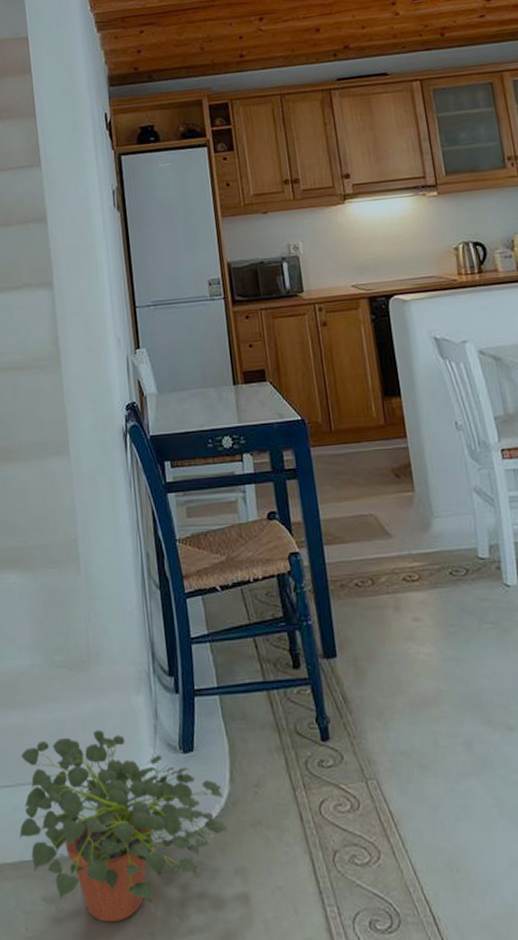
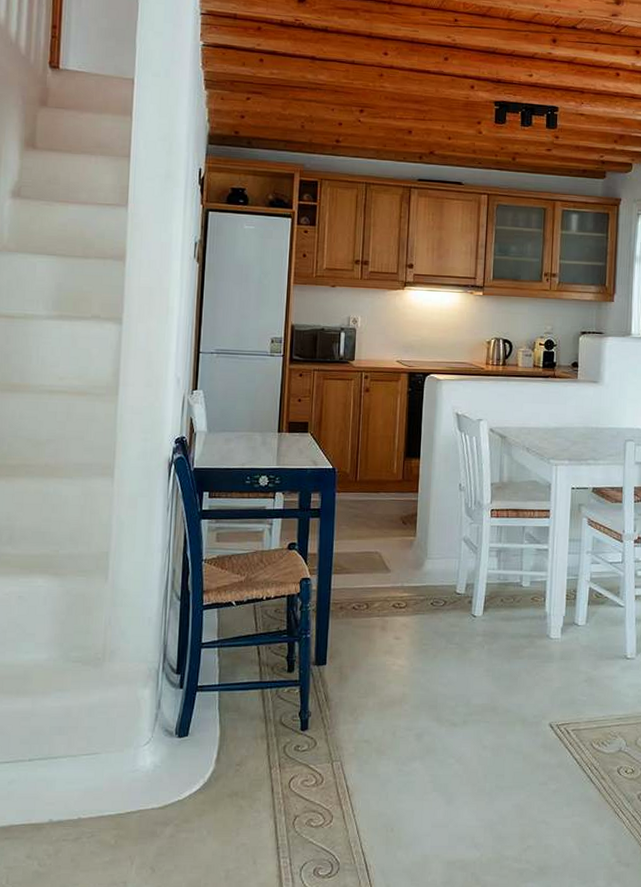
potted plant: present [19,730,229,923] -> none [11,716,208,874]

